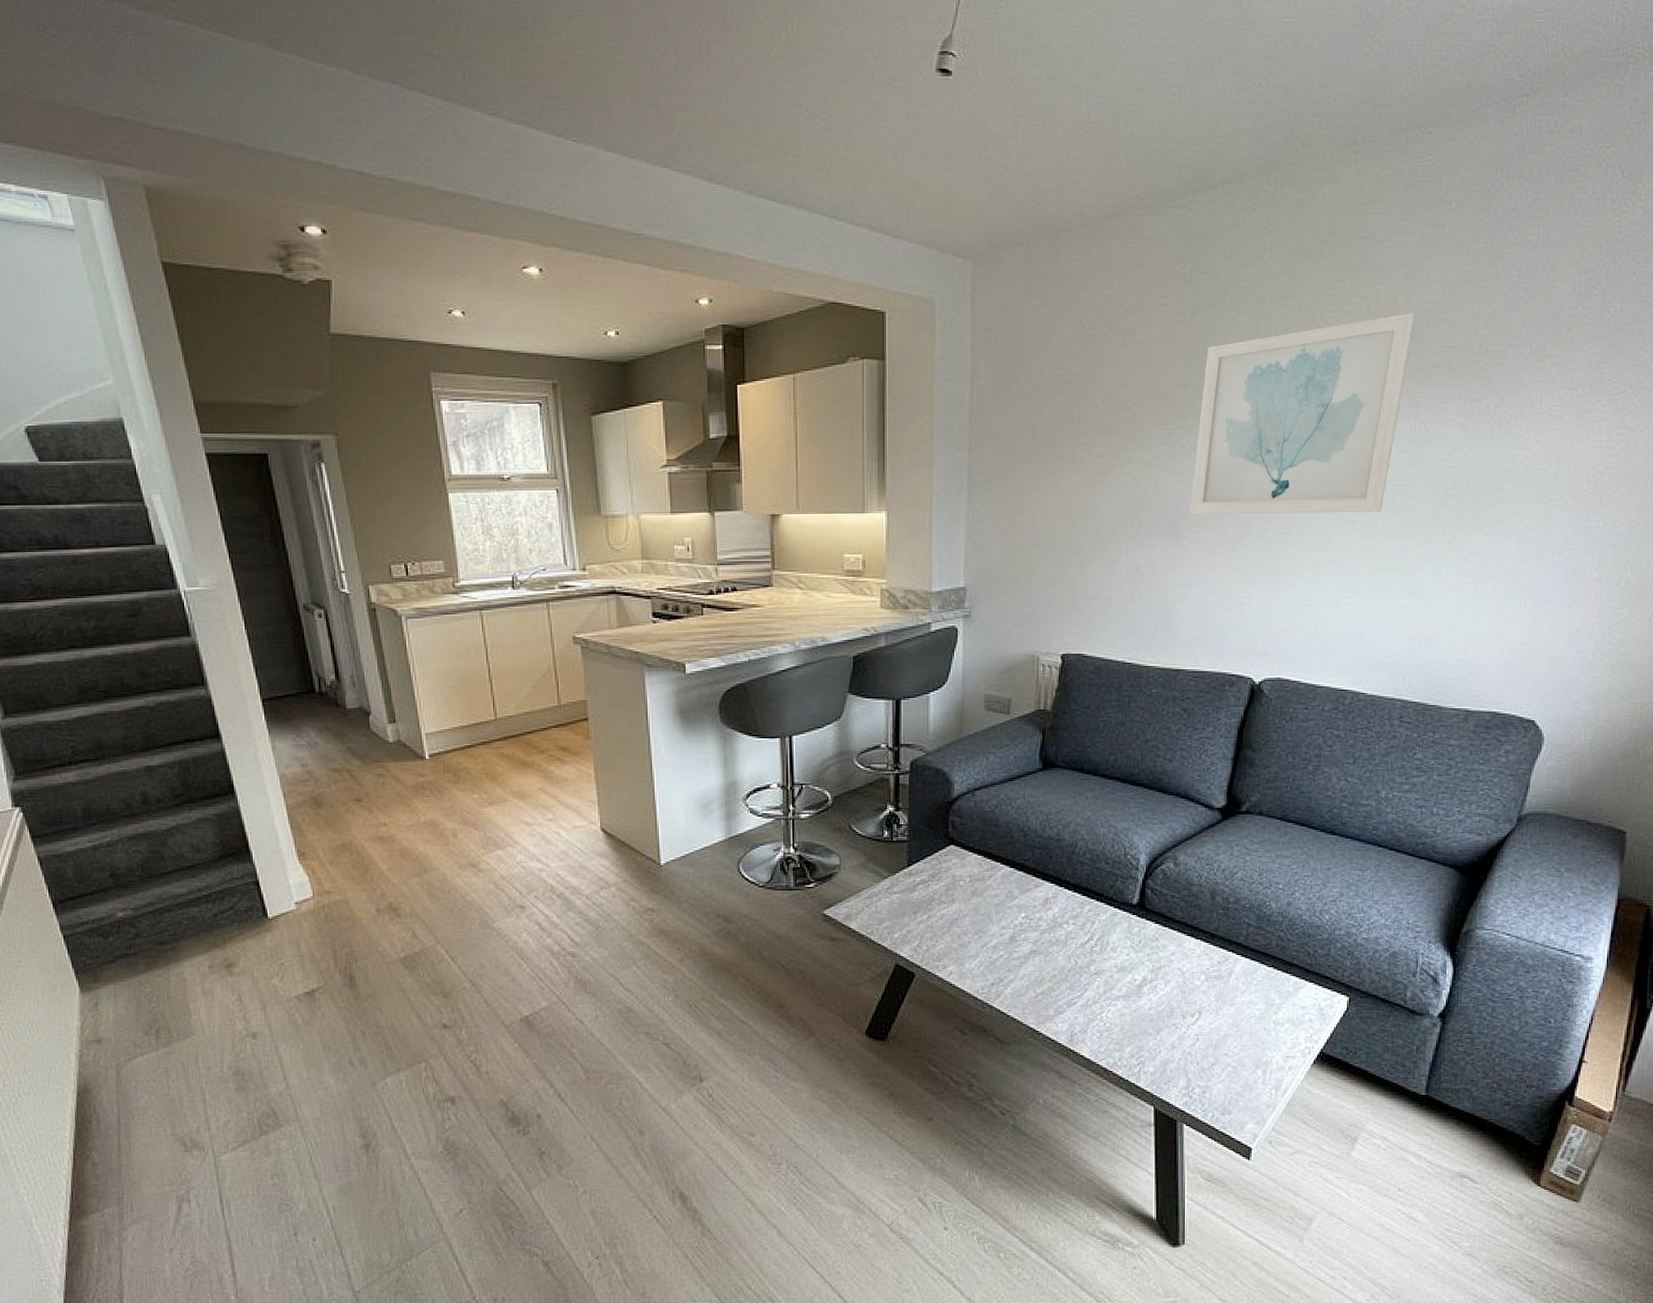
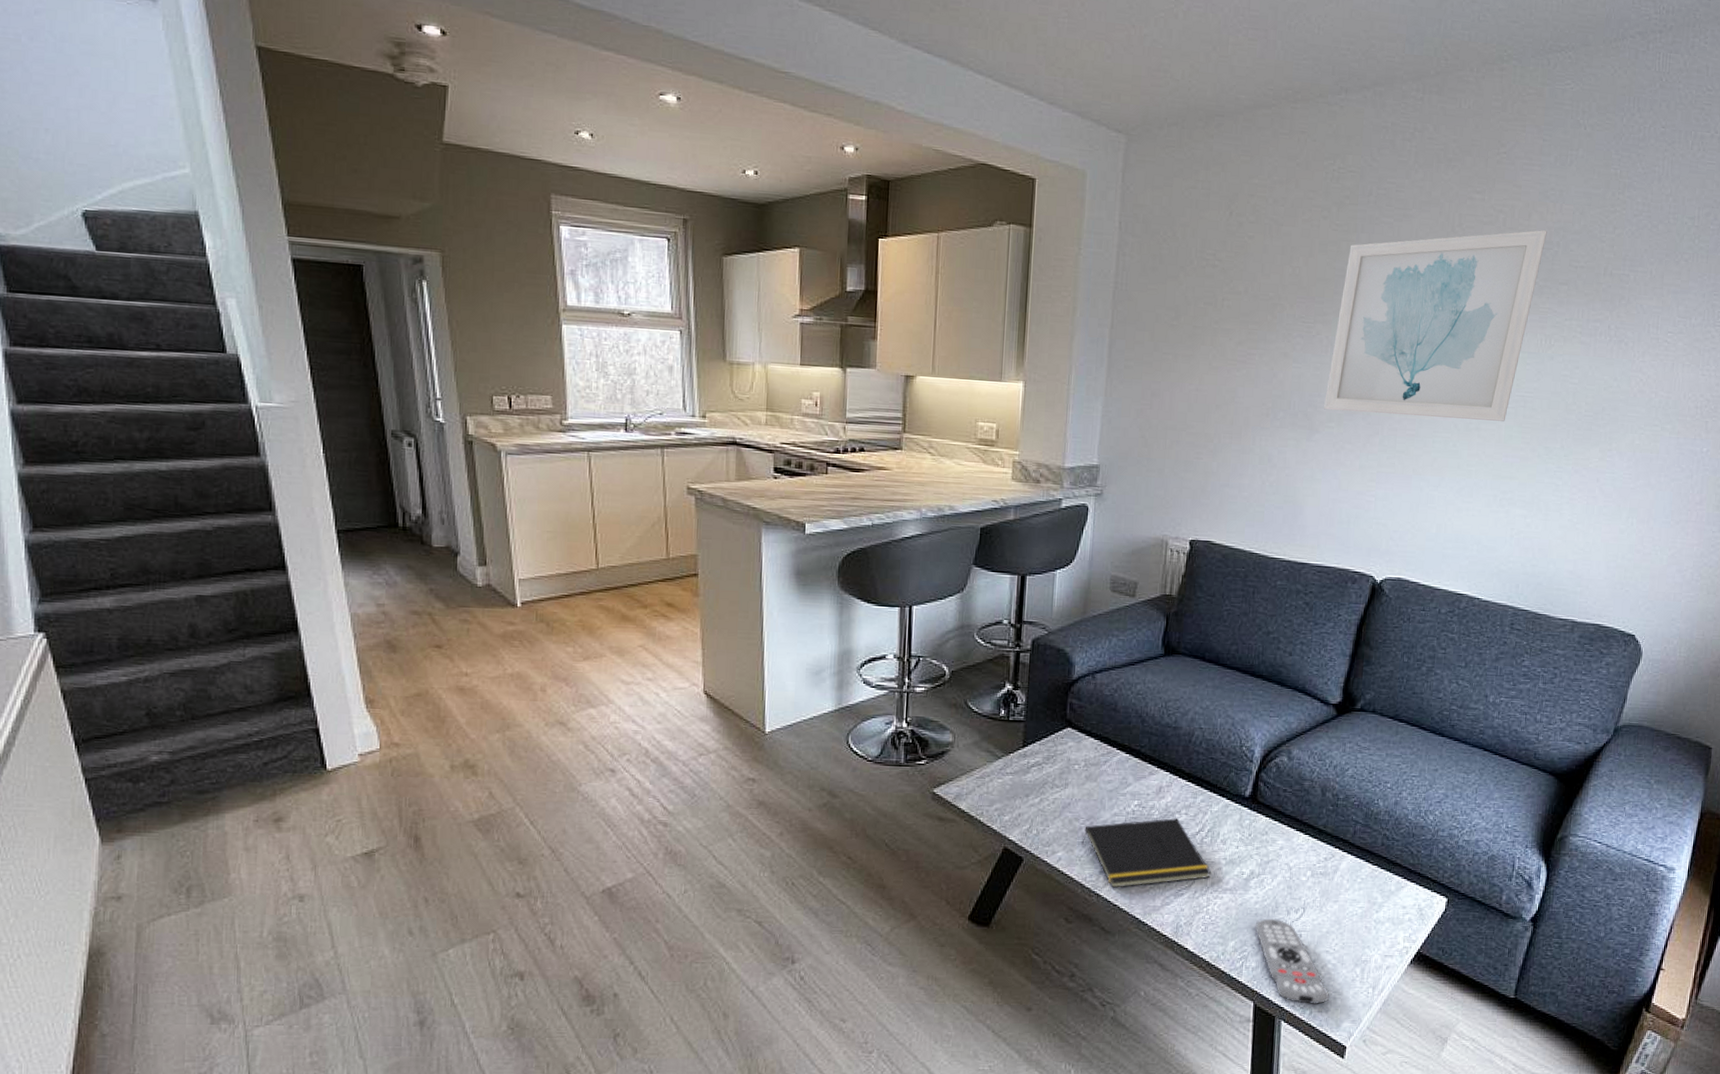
notepad: none [971,927,1103,999] -> present [1081,817,1212,888]
remote control: none [1152,1023,1232,1107] -> present [1256,918,1330,1004]

